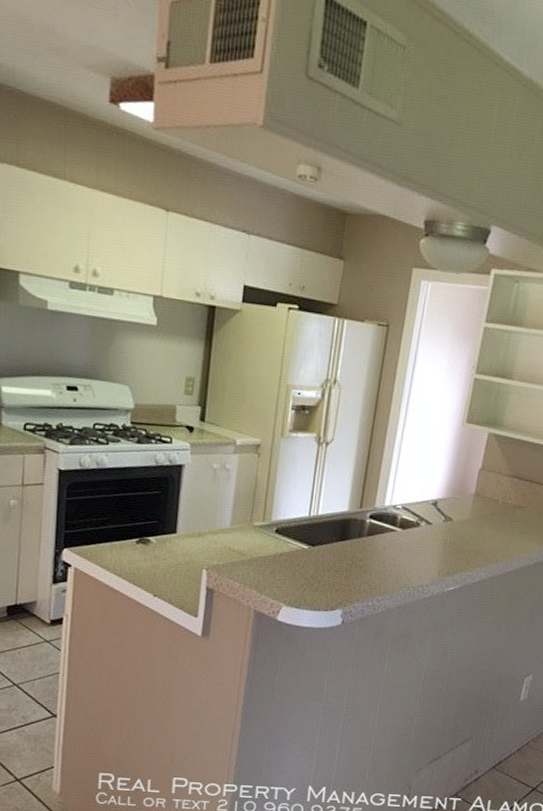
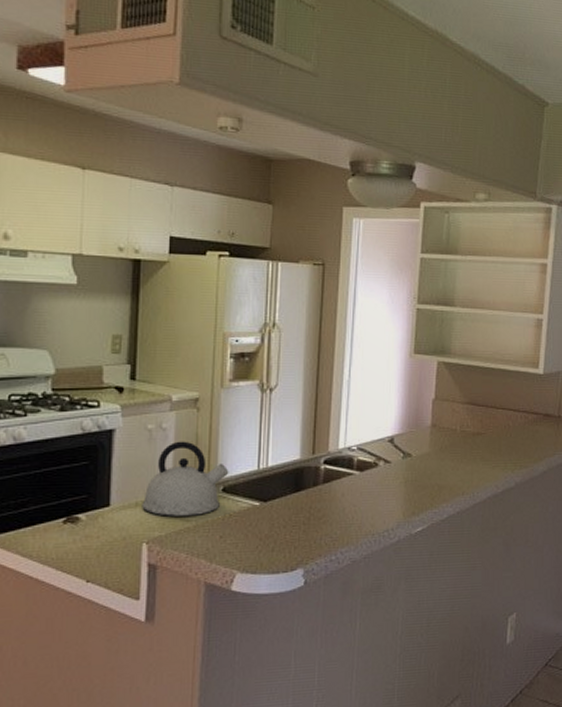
kettle: none [204,482,283,551] -> present [142,441,229,516]

